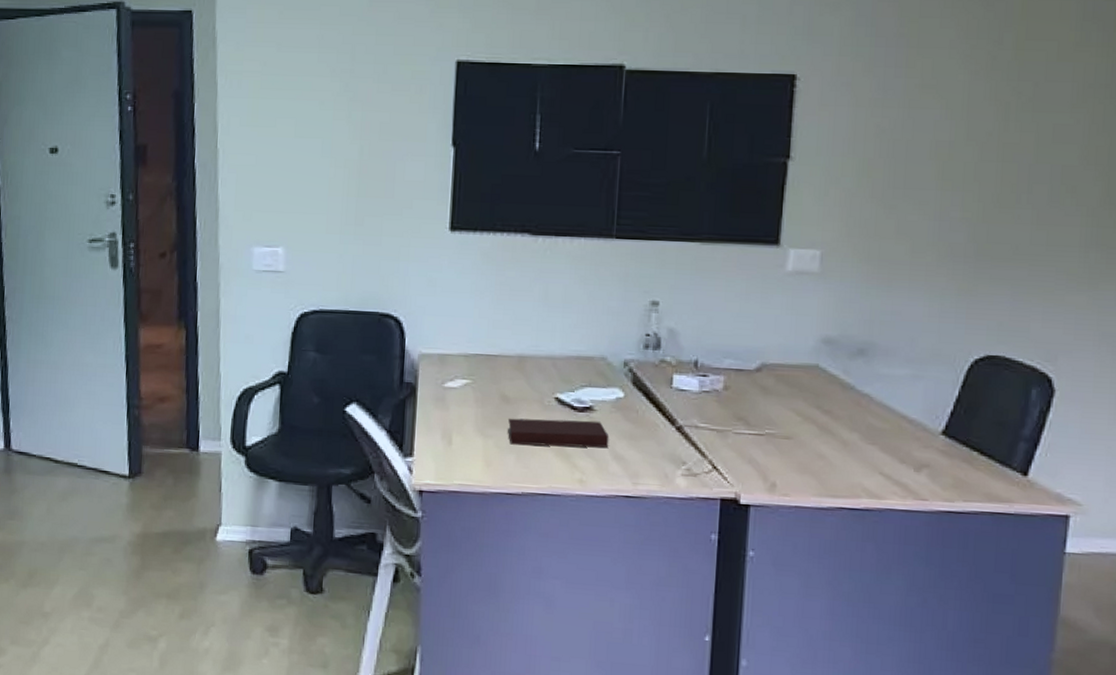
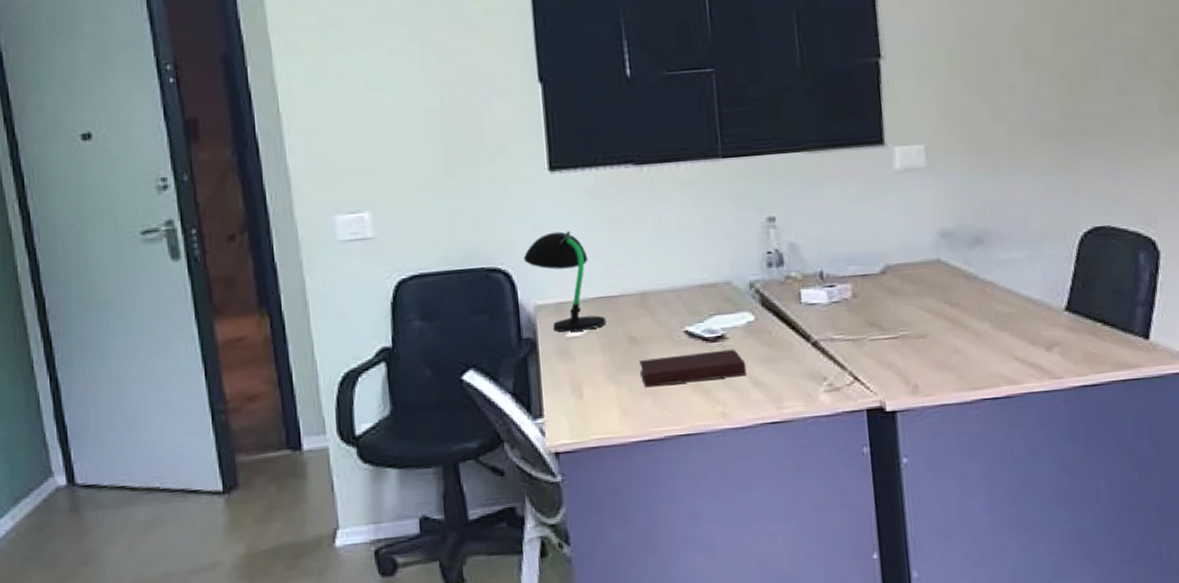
desk lamp: none [415,288,483,383] -> present [523,231,607,332]

